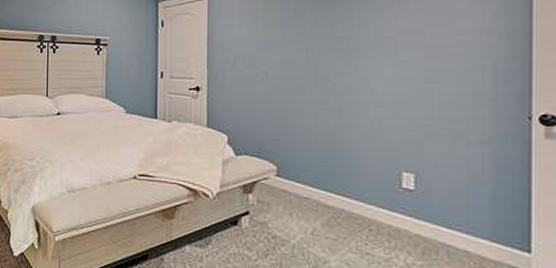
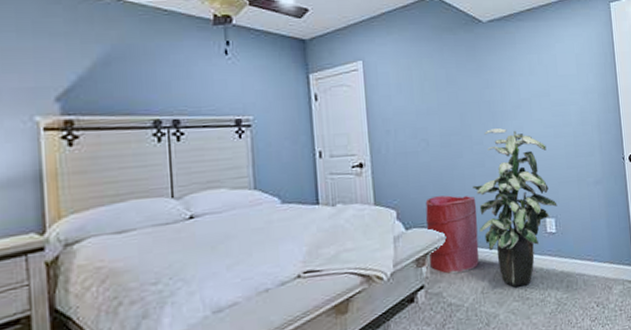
laundry hamper: none [256,128,315,209] -> present [425,195,479,275]
indoor plant: none [312,66,420,239] -> present [472,128,558,287]

